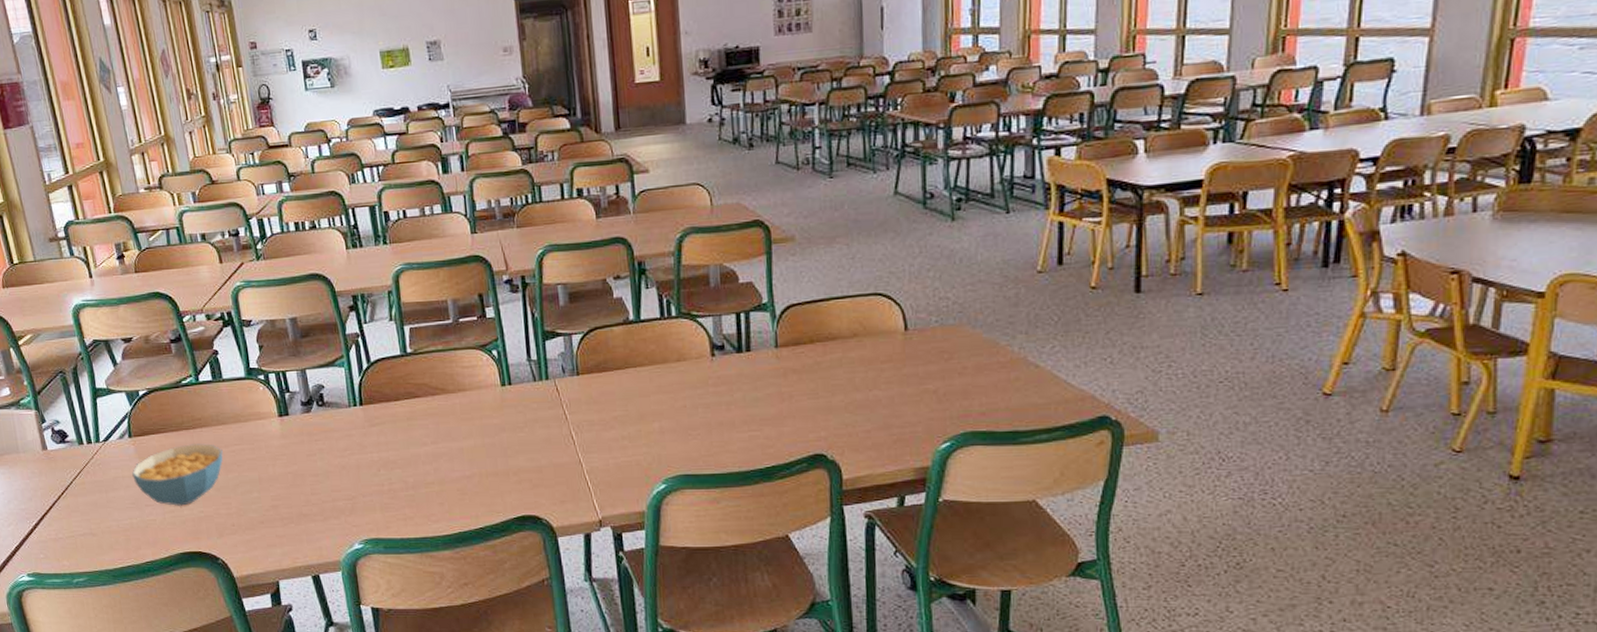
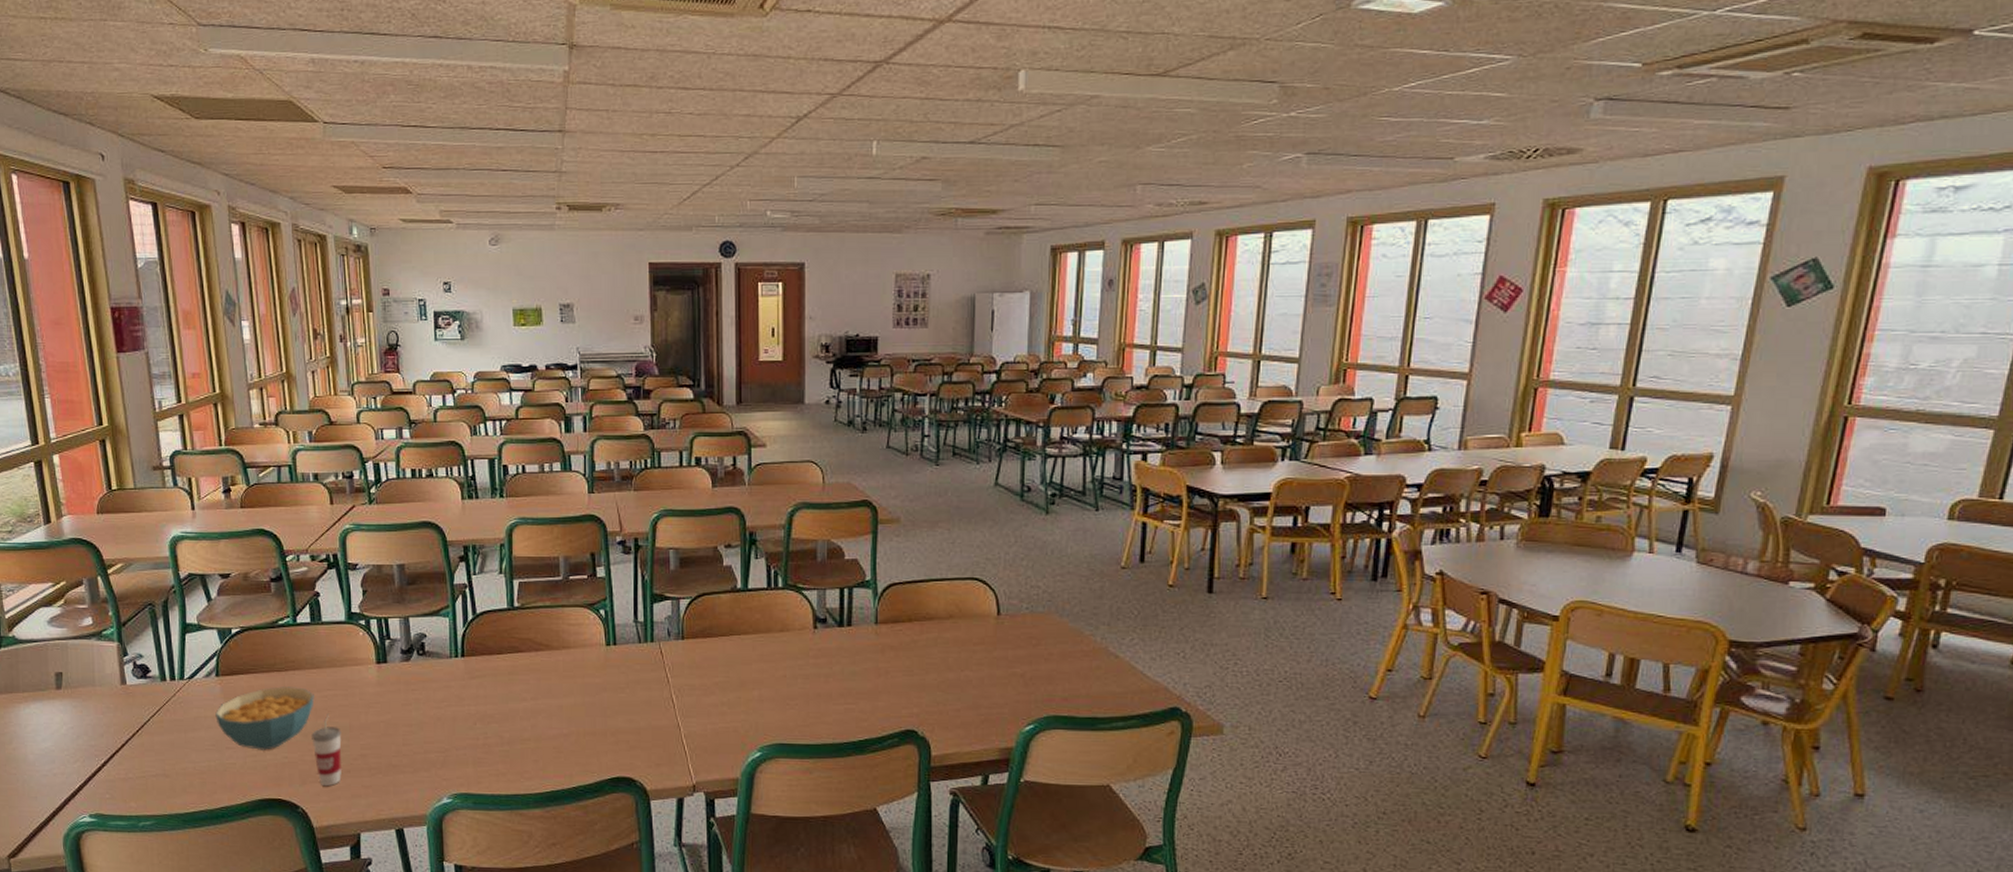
cup: none [224,467,256,538] -> present [312,713,343,787]

